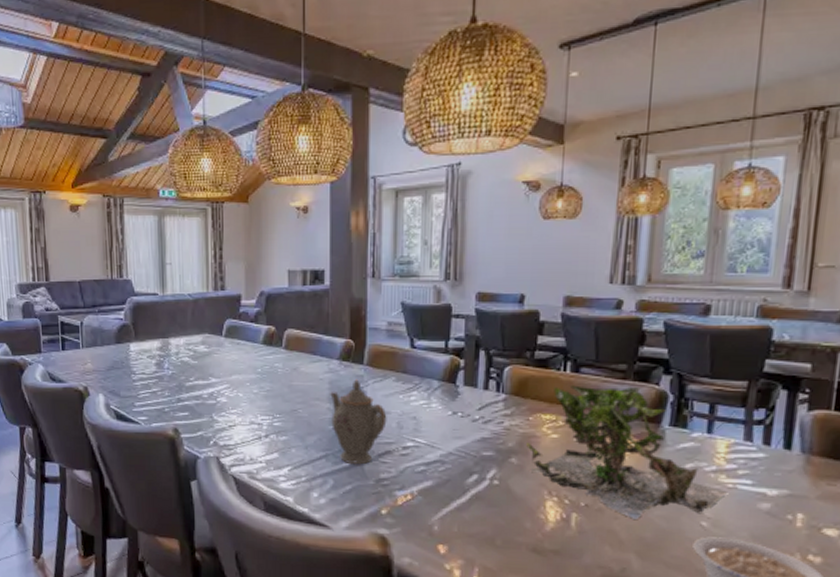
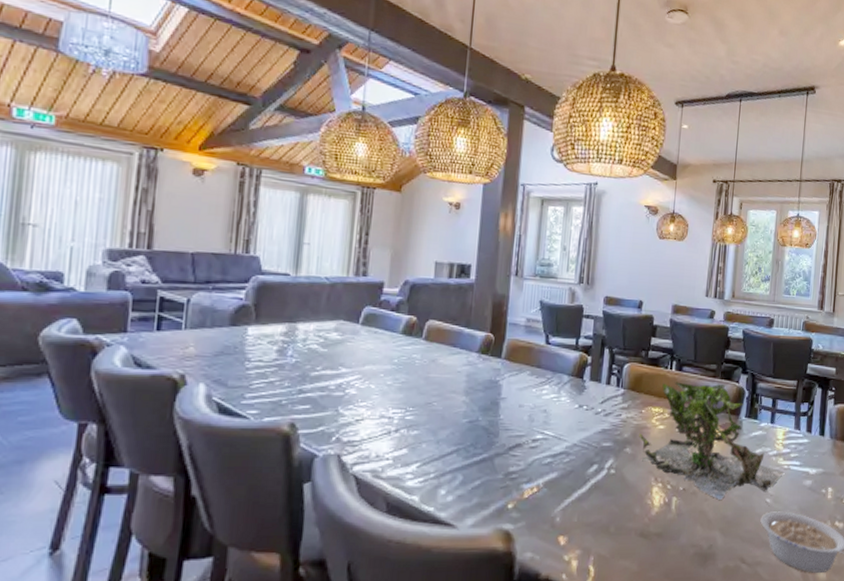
teapot: present [330,379,387,465] -> none [465,372,520,459]

